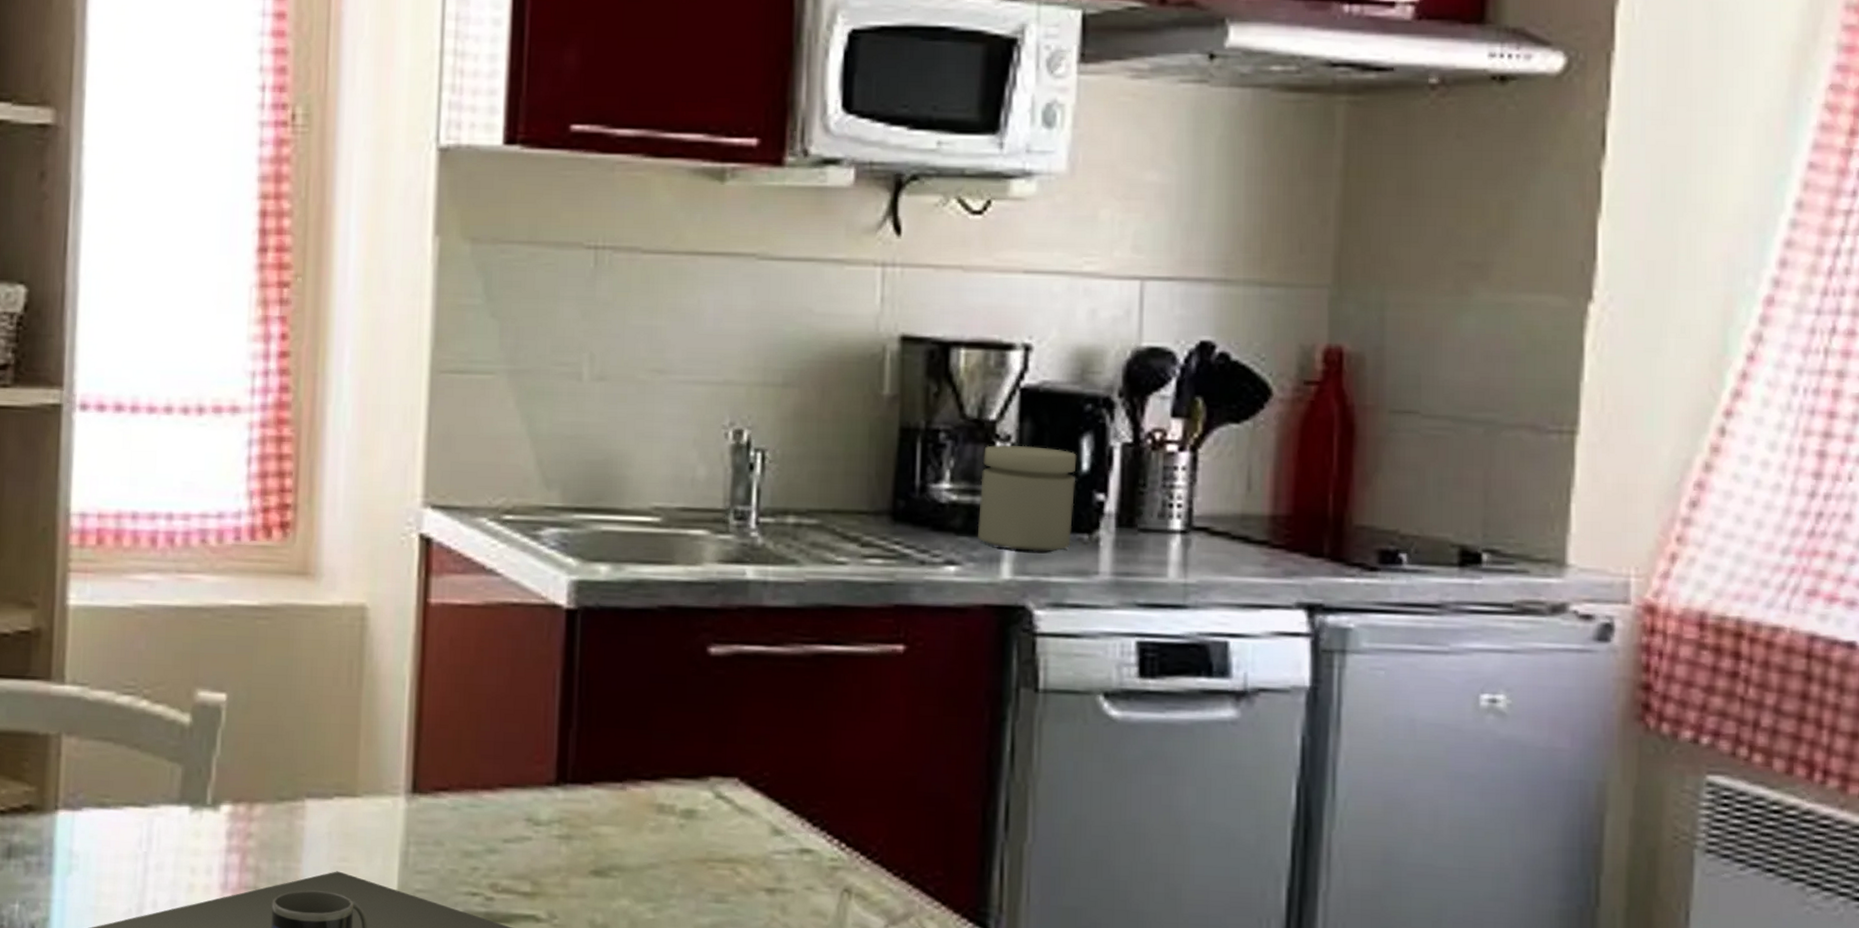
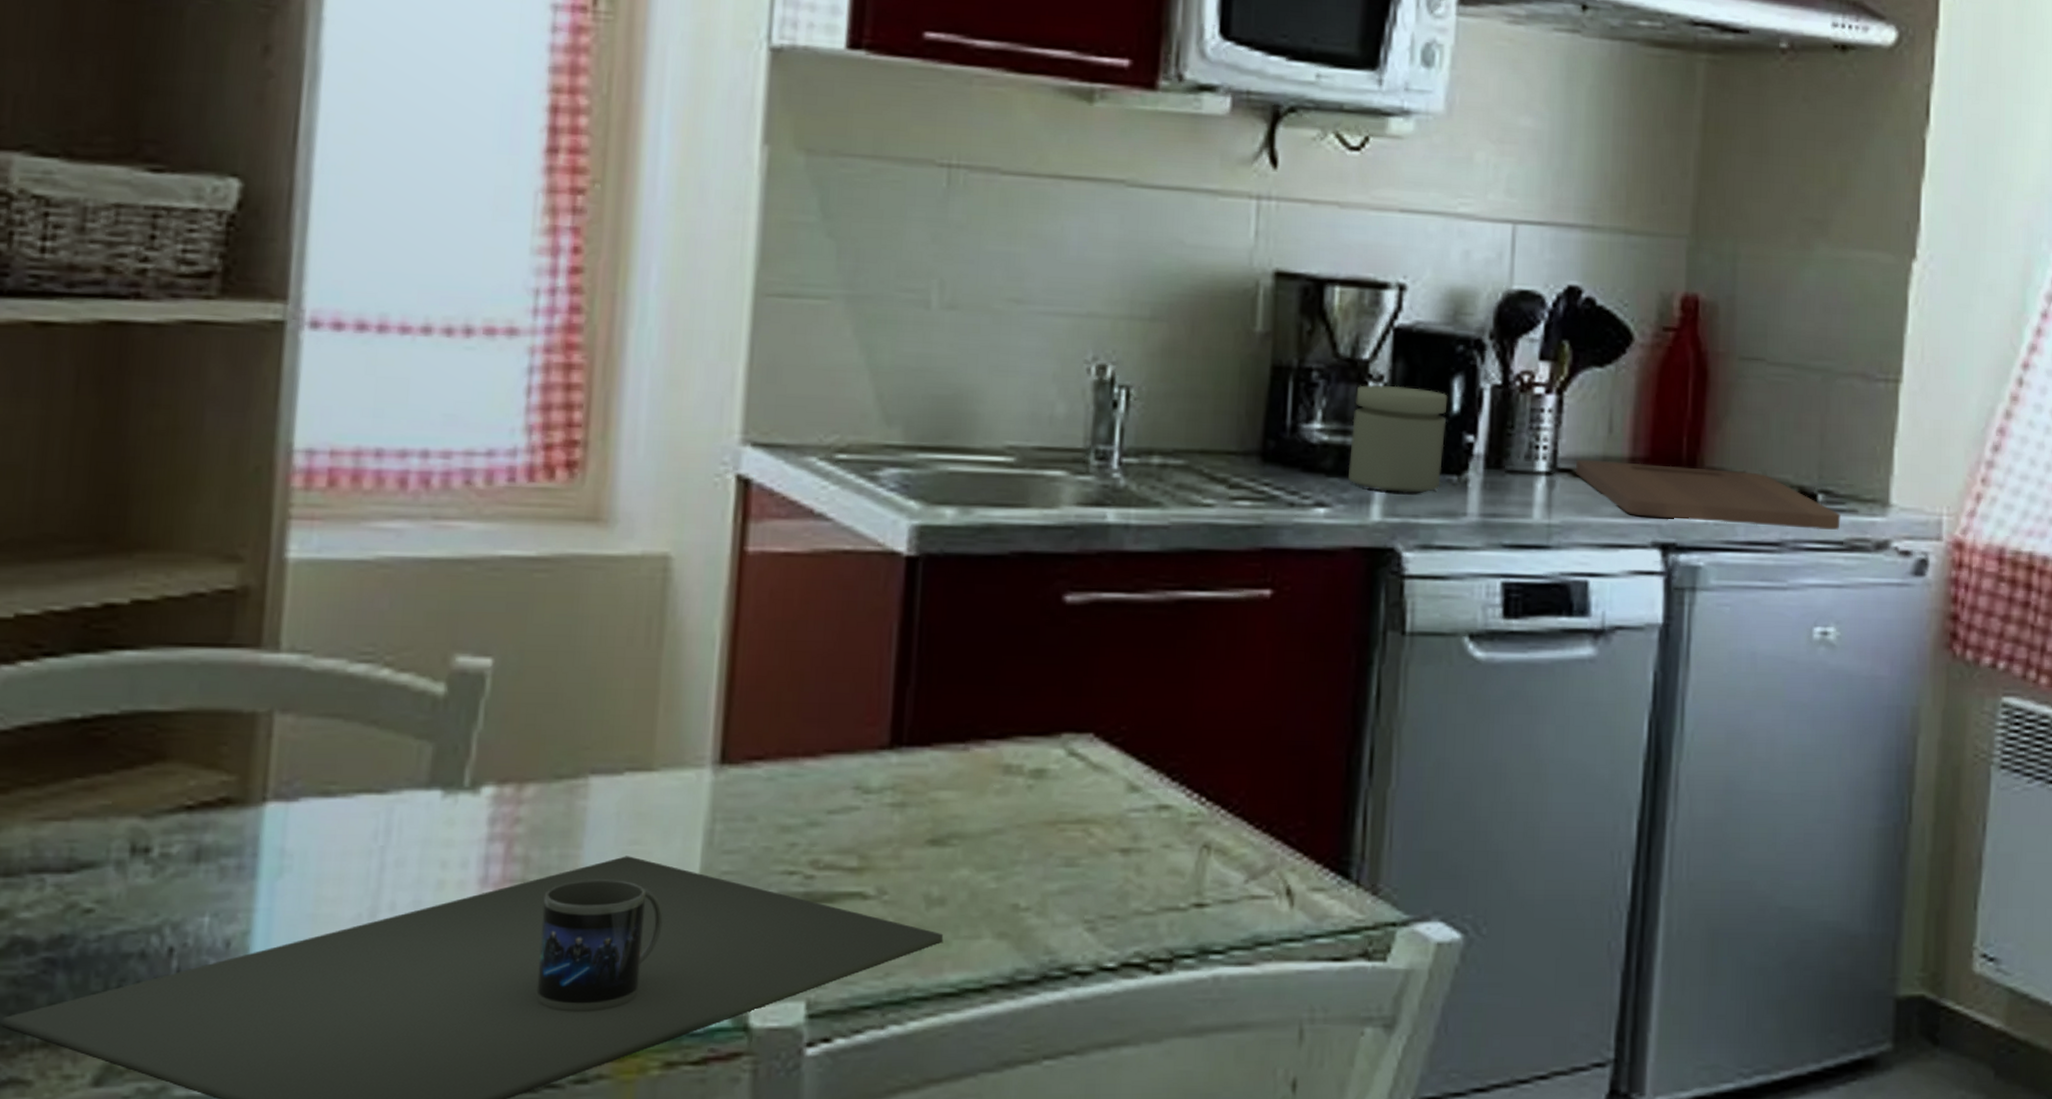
cutting board: none [1212,517,1509,592] -> present [1575,459,1841,530]

